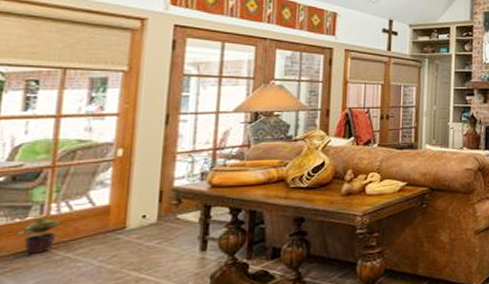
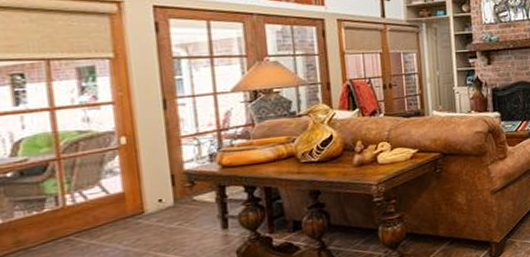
potted plant: present [17,218,60,255] -> none [37,208,78,245]

